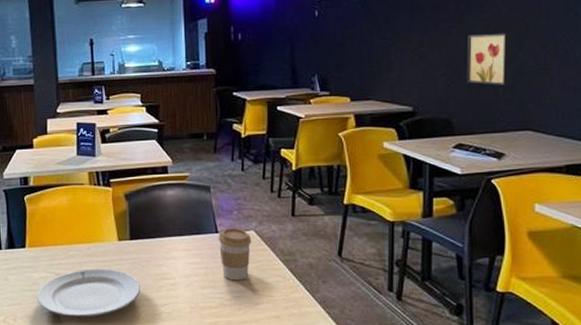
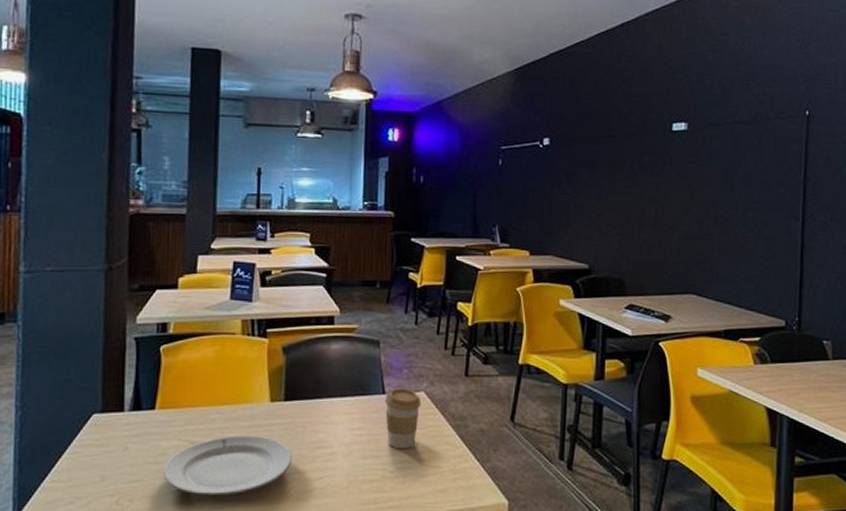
wall art: present [466,34,508,85] -> none [639,197,676,248]

